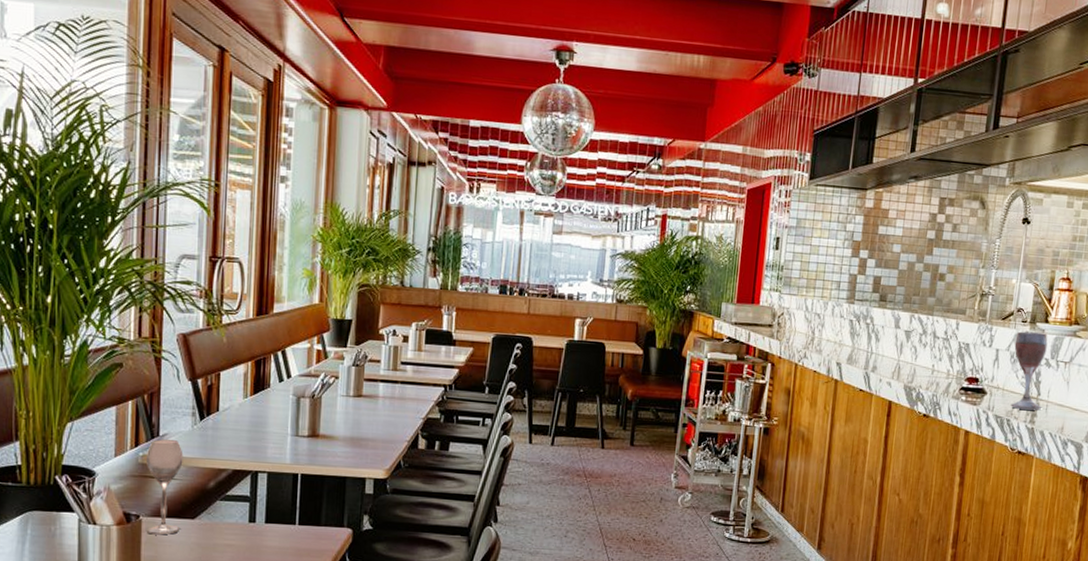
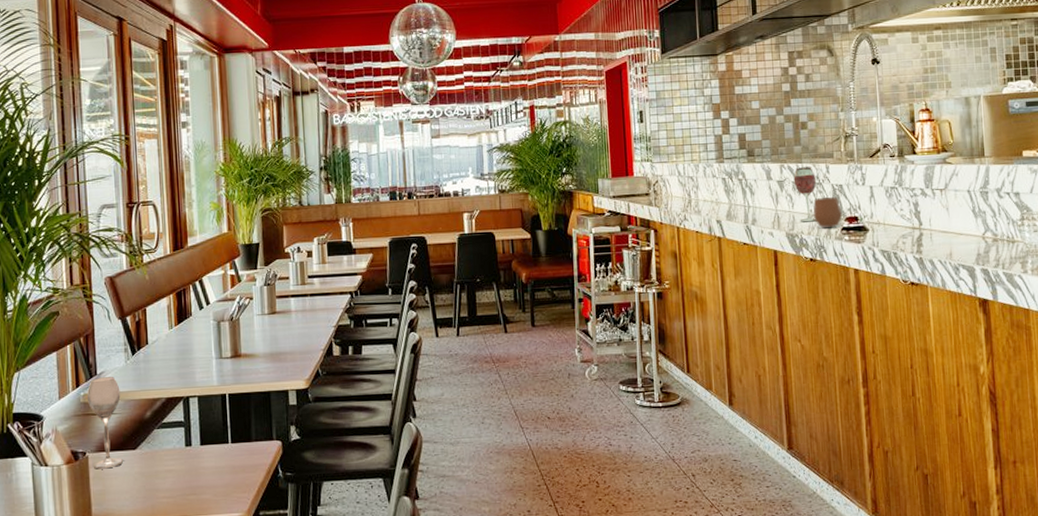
wineglass: none [920,320,945,378] -> present [793,167,817,222]
cup: none [934,354,965,386] -> present [812,197,843,228]
cup: present [1010,331,1048,411] -> none [886,164,927,241]

